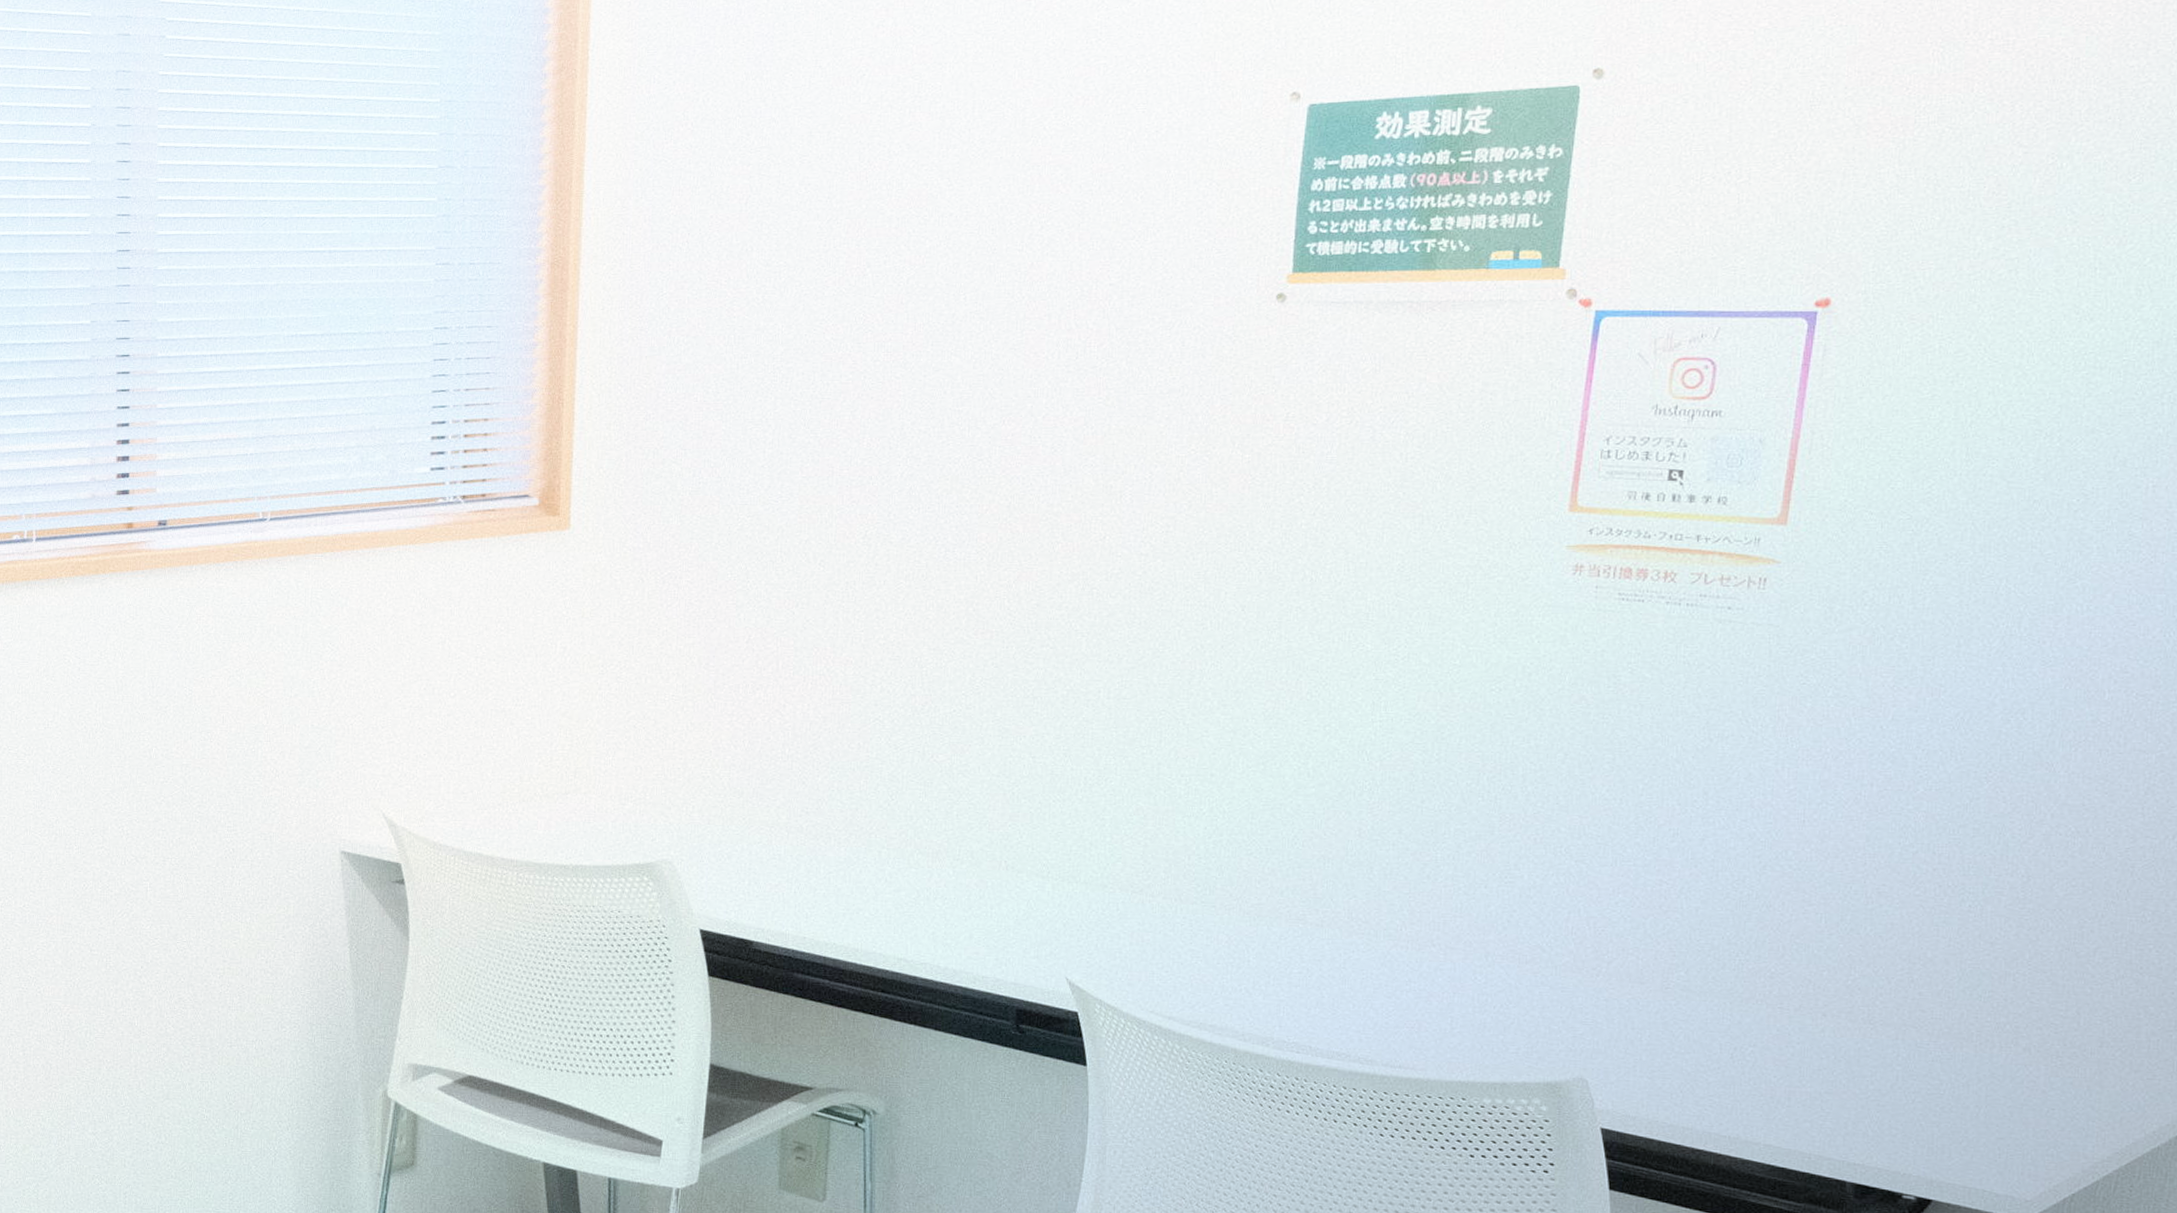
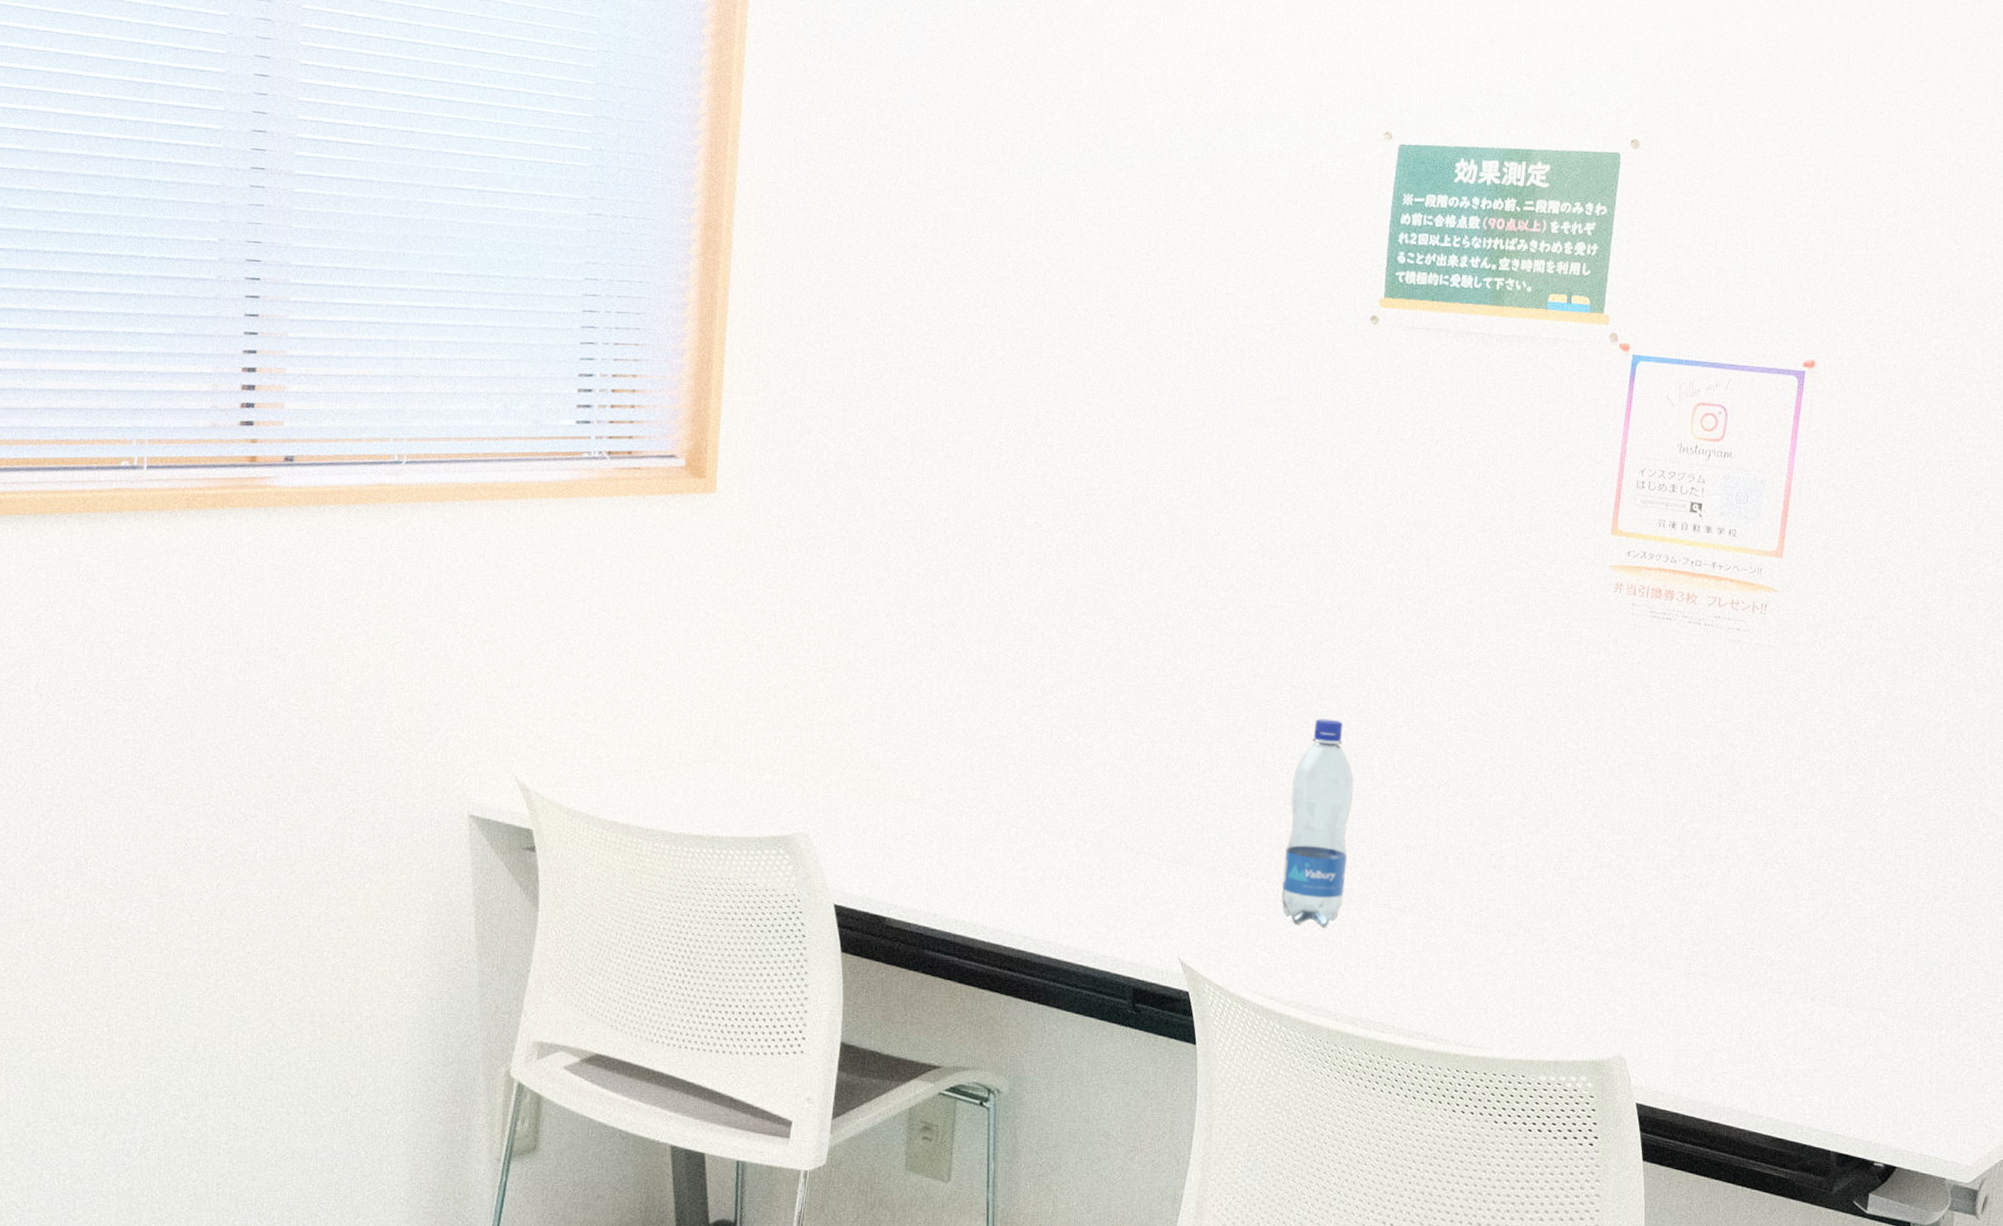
bottle: none [1180,726,1262,944] -> present [1281,719,1354,927]

